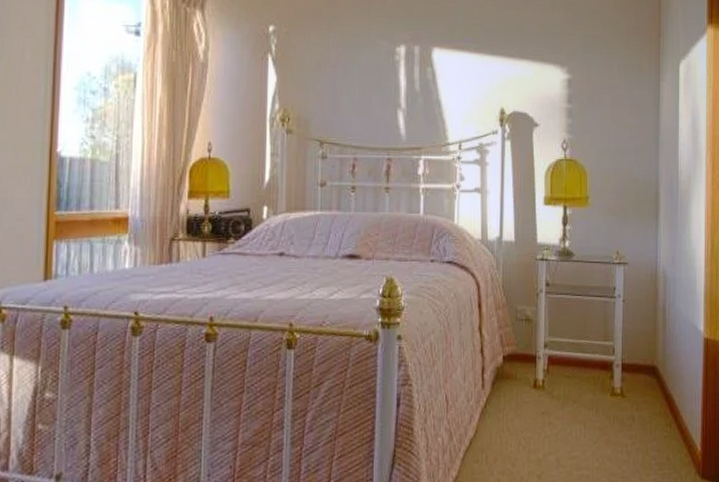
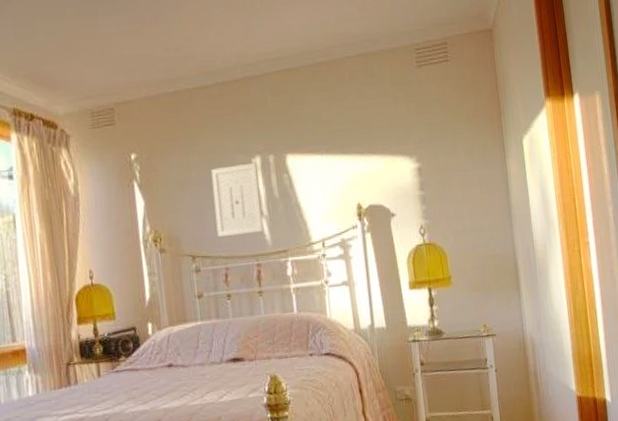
wall art: none [350,51,400,126] -> present [211,162,264,237]

